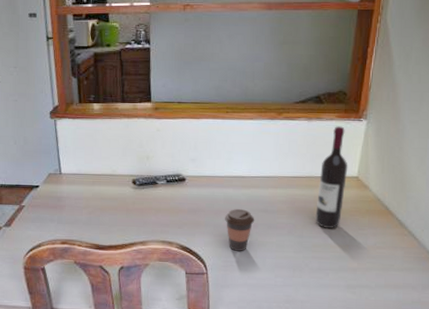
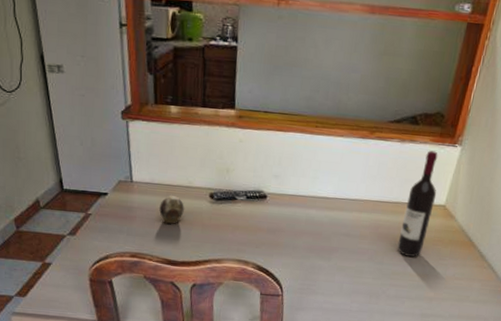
decorative egg: none [86,184,109,211] -> present [159,195,184,225]
coffee cup: present [224,209,255,251] -> none [304,231,336,275]

